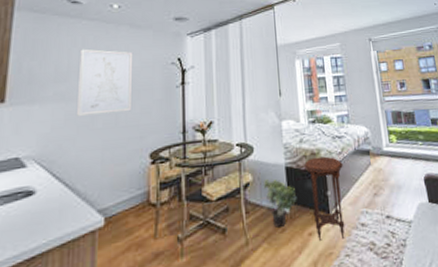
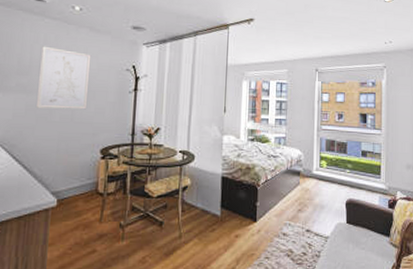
potted plant: present [263,178,297,228] -> none [199,185,229,227]
side table: present [304,156,345,241] -> none [239,171,274,244]

